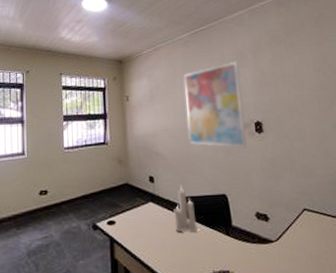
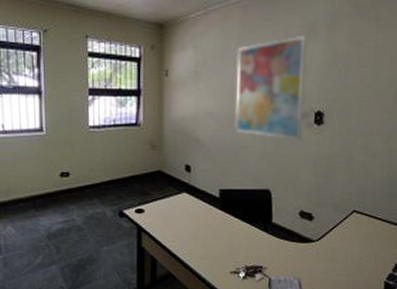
candle: present [173,186,197,233] -> none [208,178,234,226]

